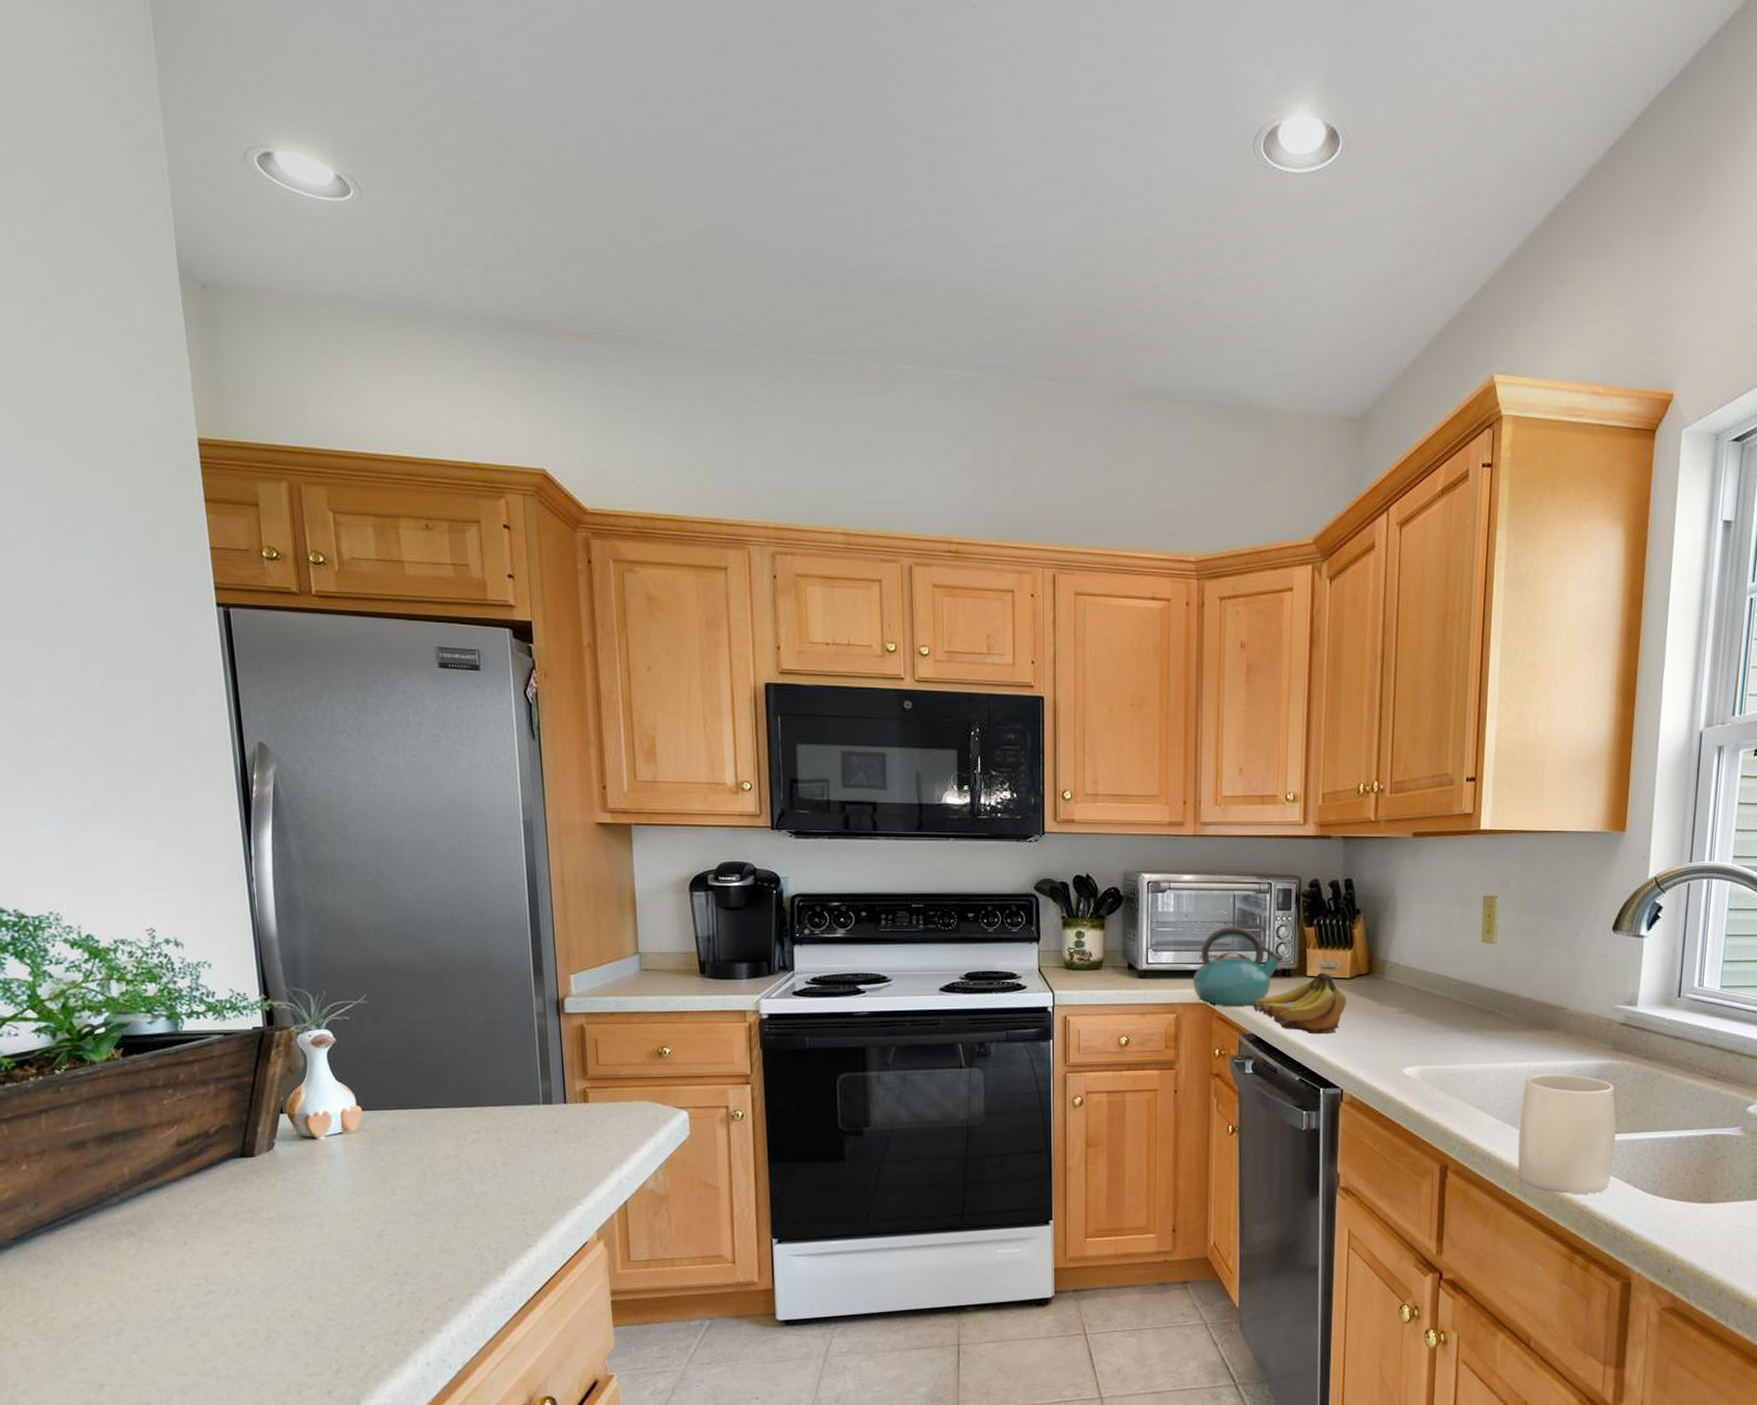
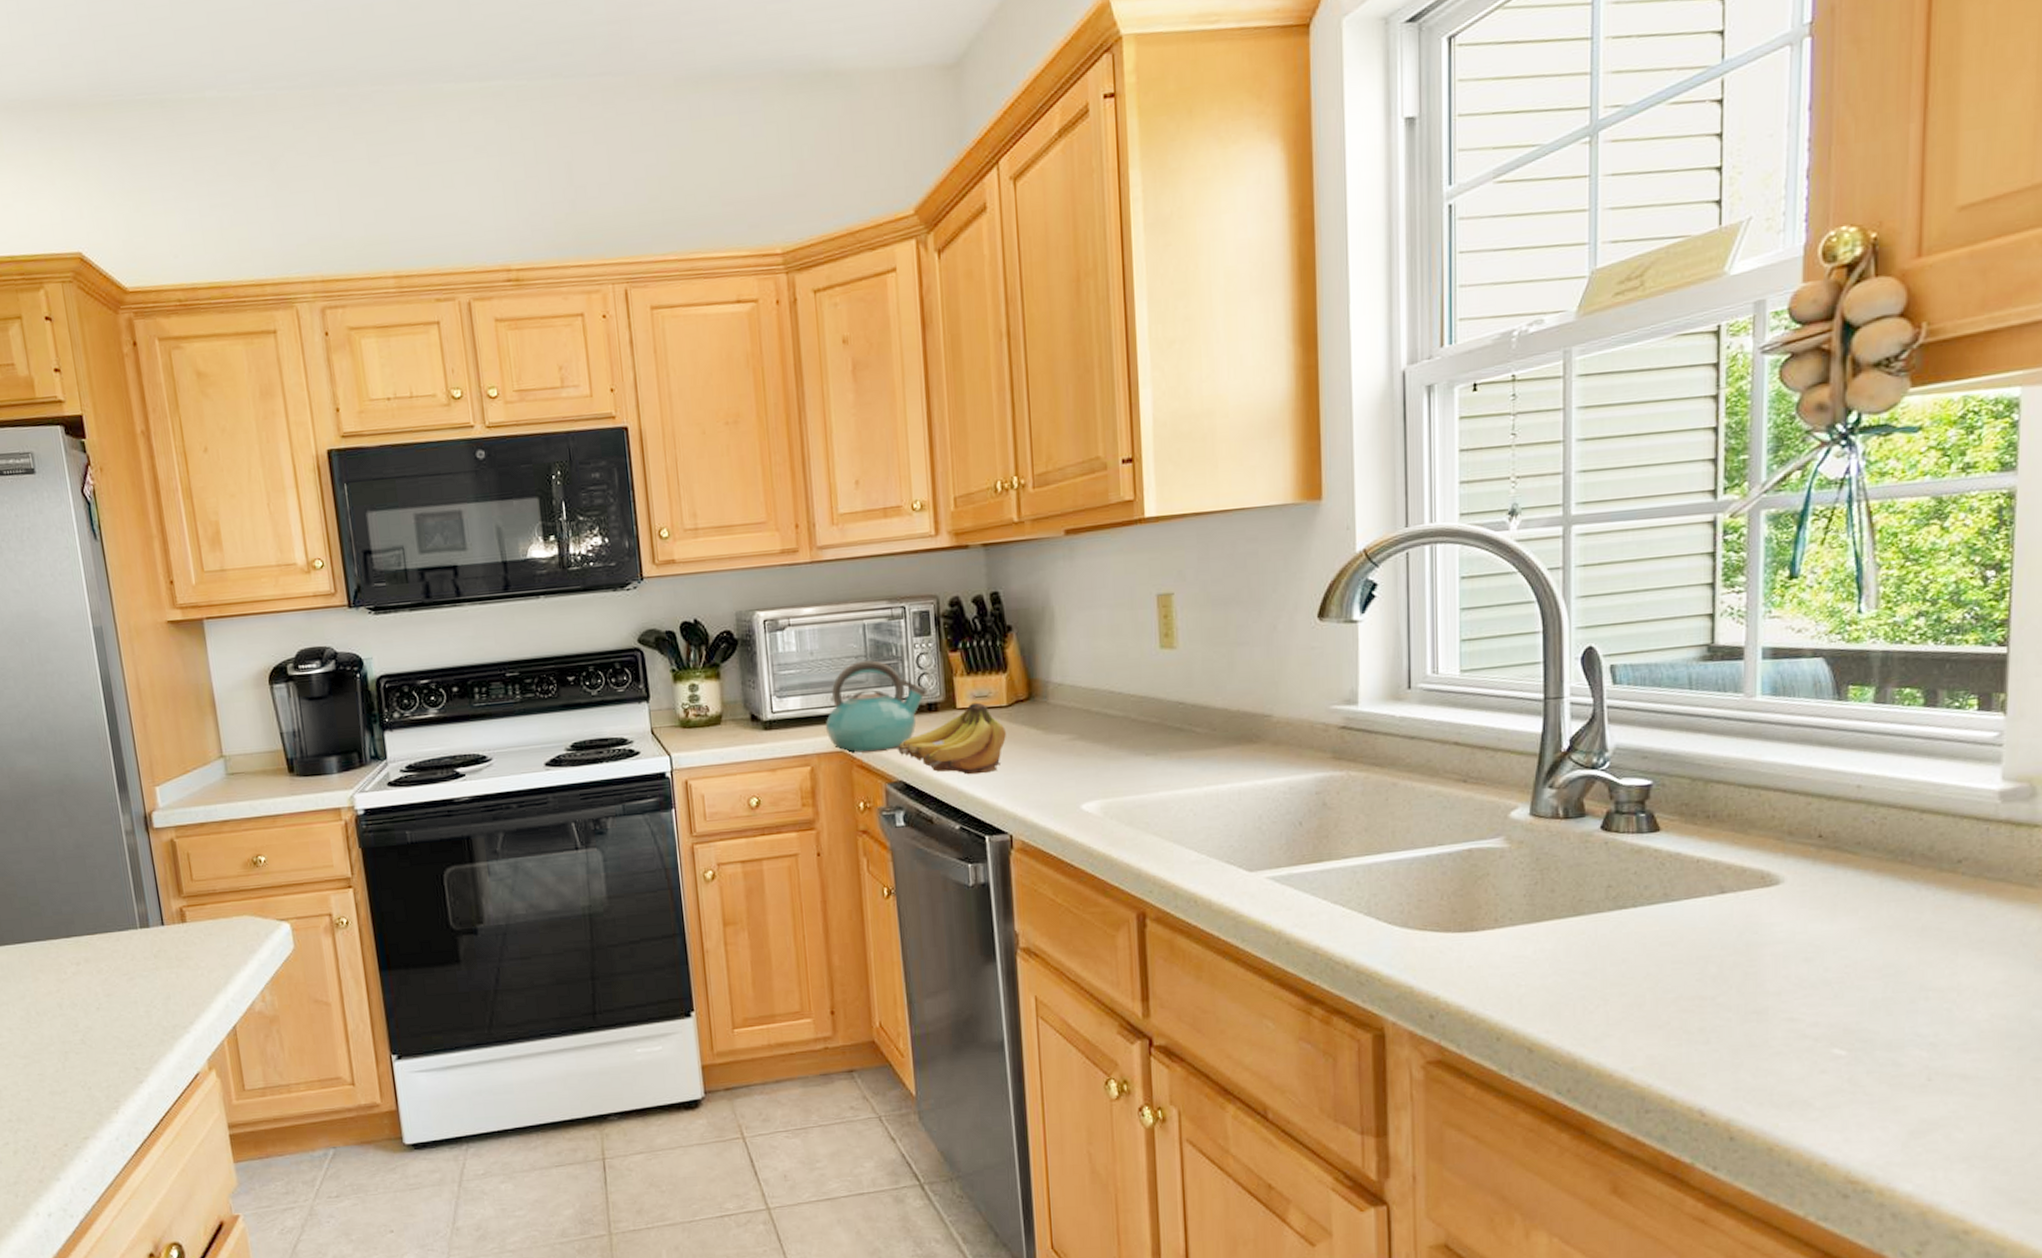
mug: present [1517,1074,1617,1194] -> none [1225,792,1348,935]

